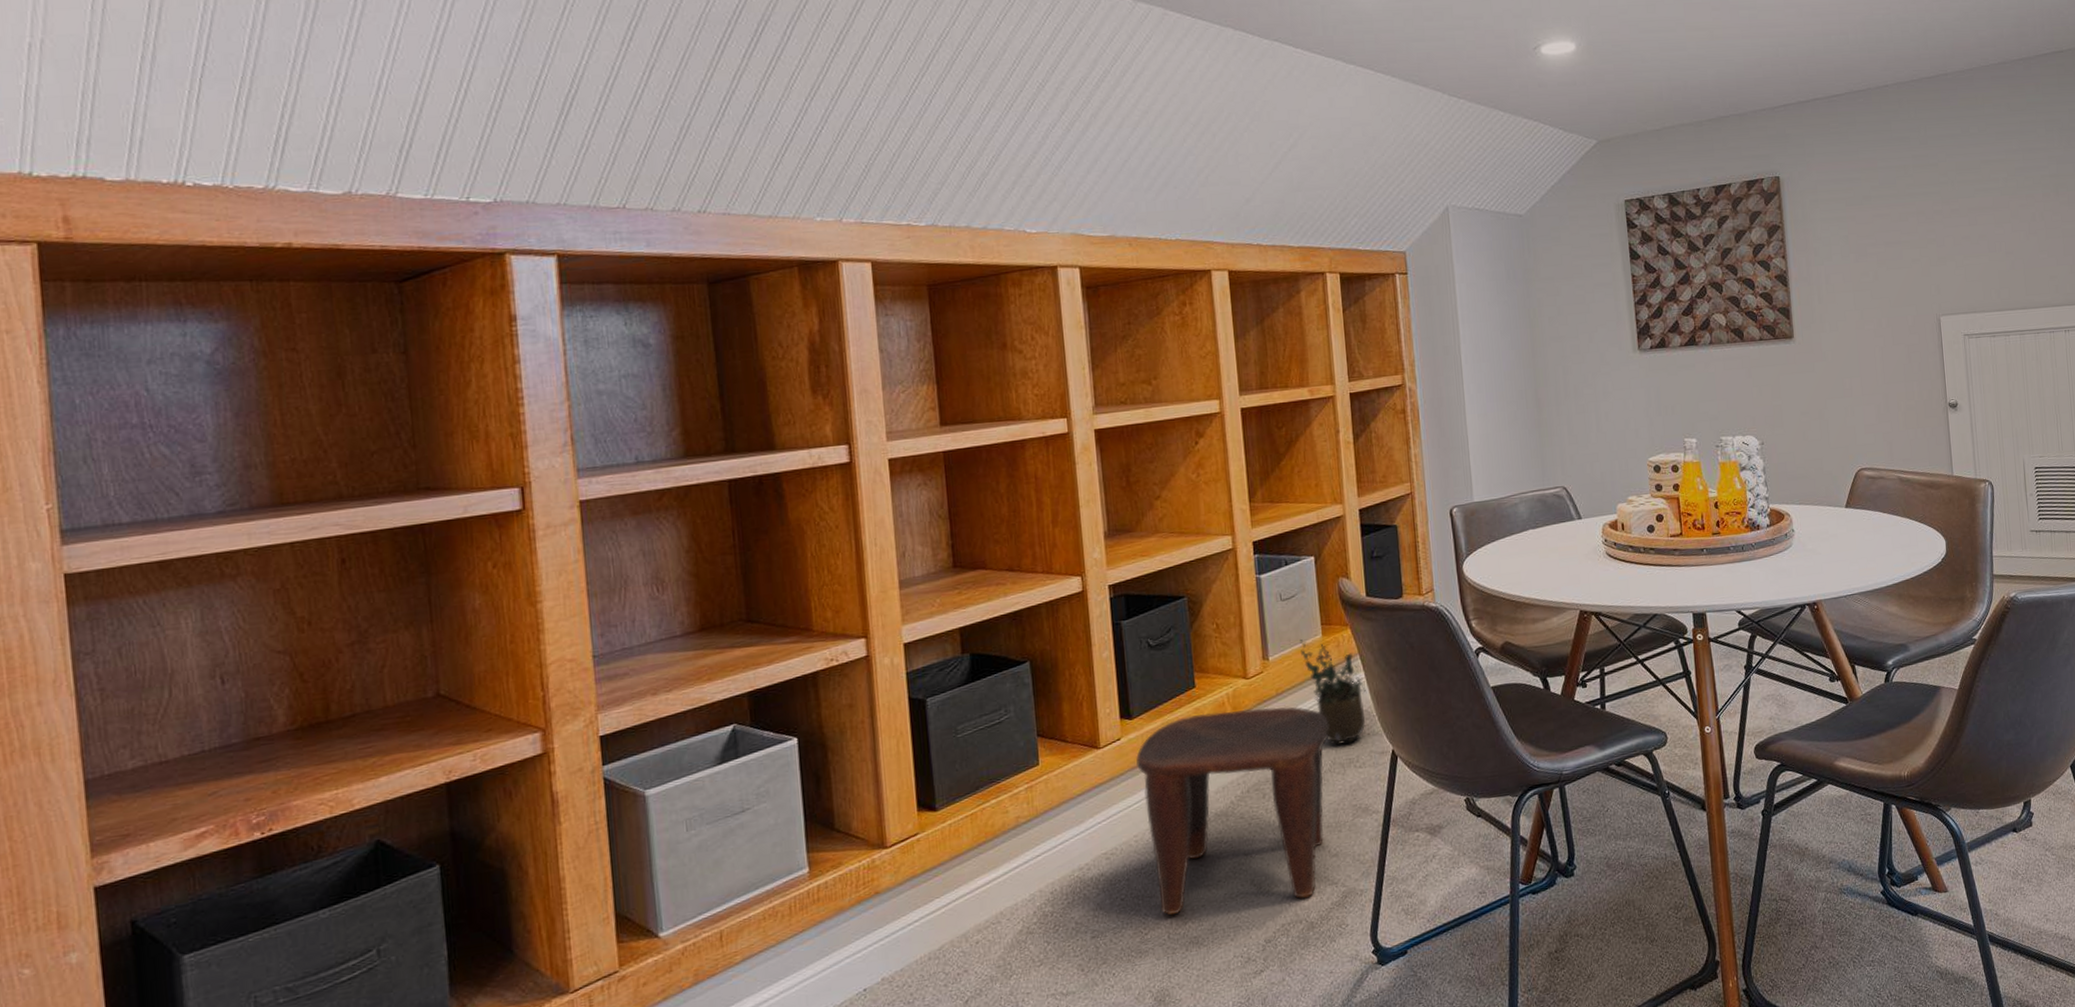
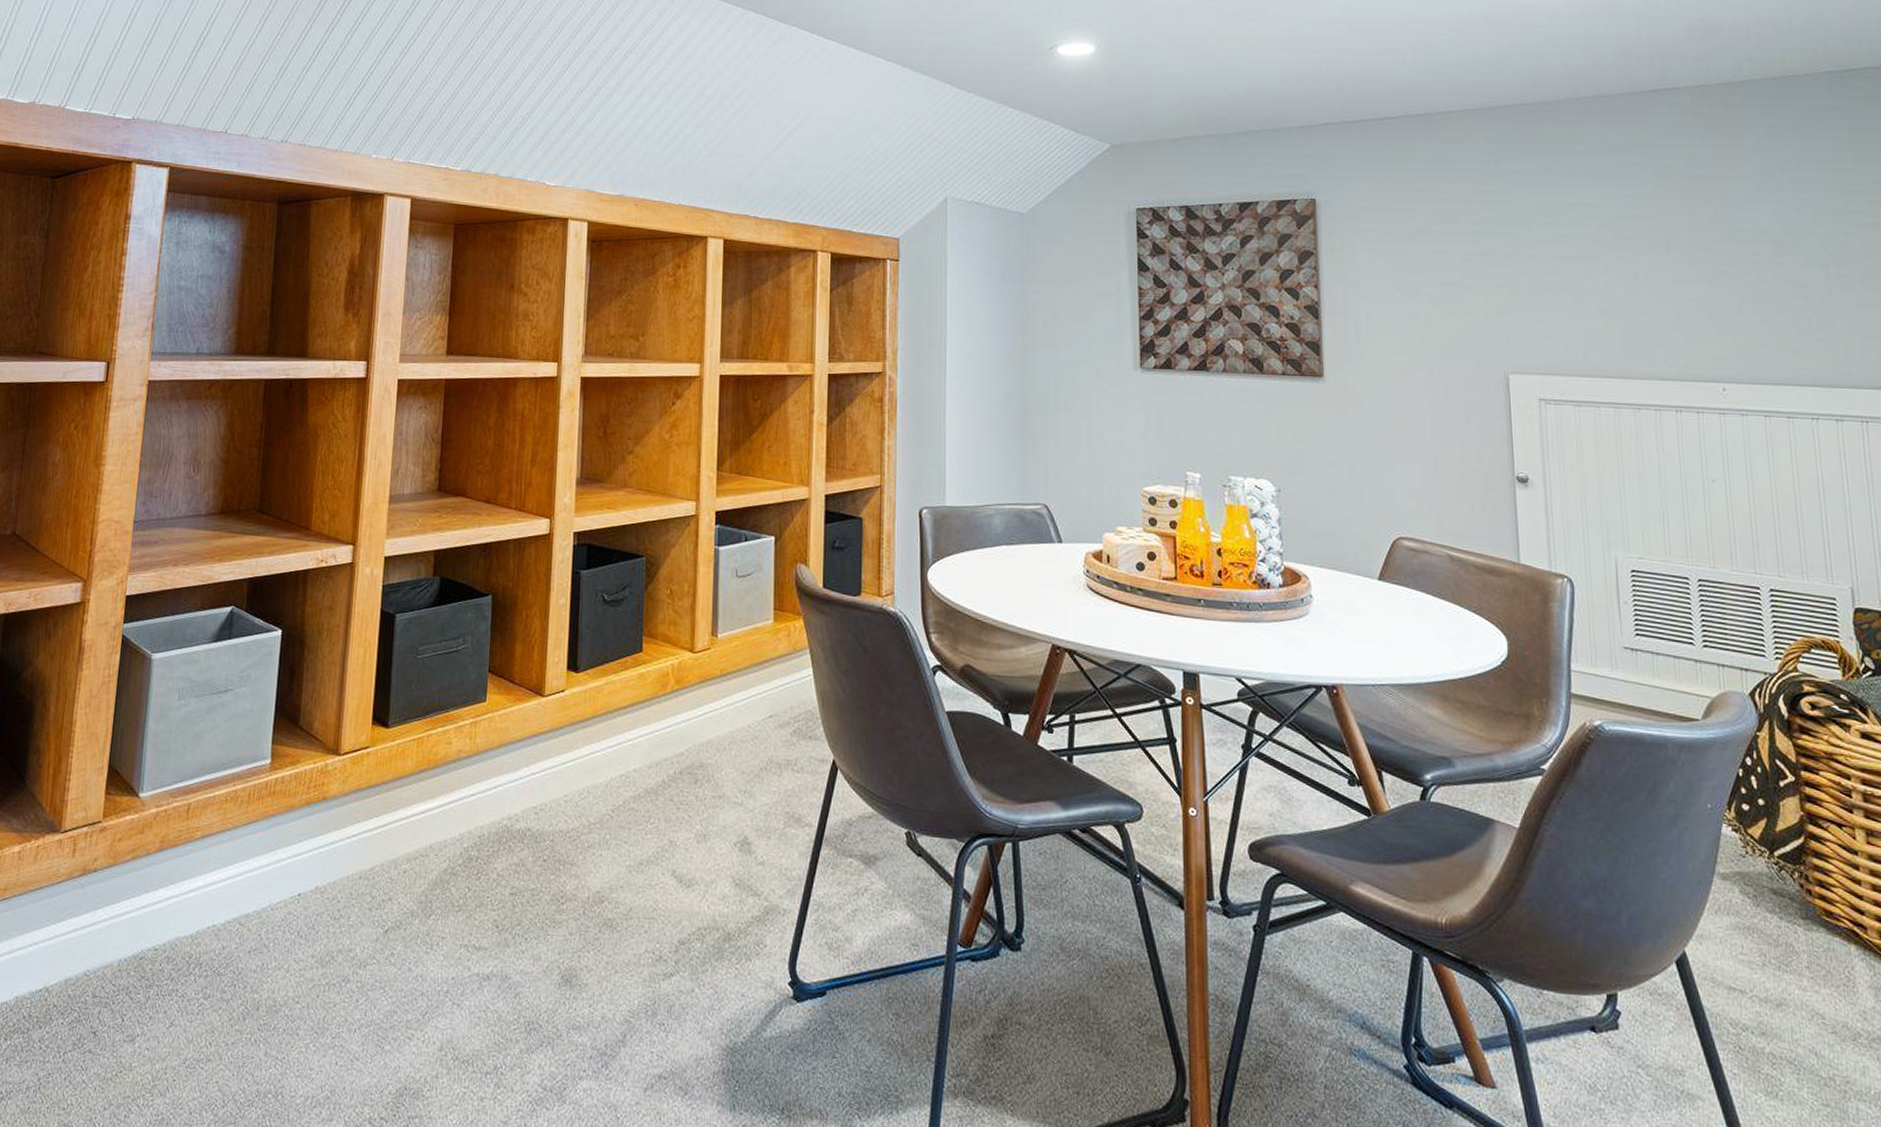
stool: present [1136,707,1329,915] -> none [576,680,770,905]
potted plant: present [1300,640,1366,745] -> none [750,622,812,744]

